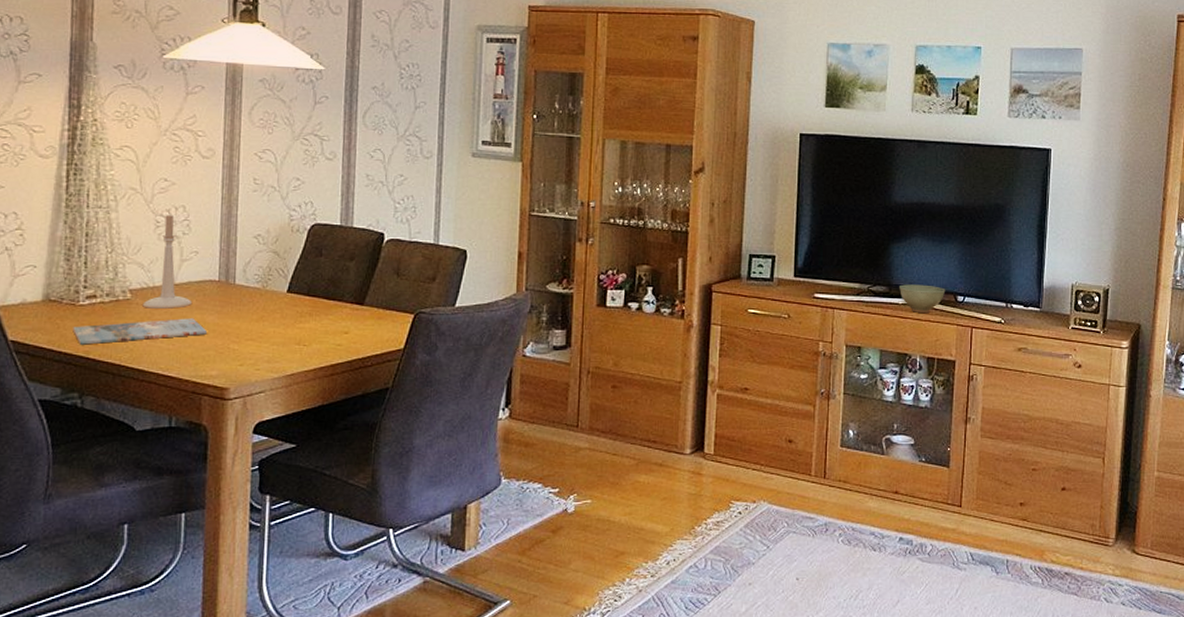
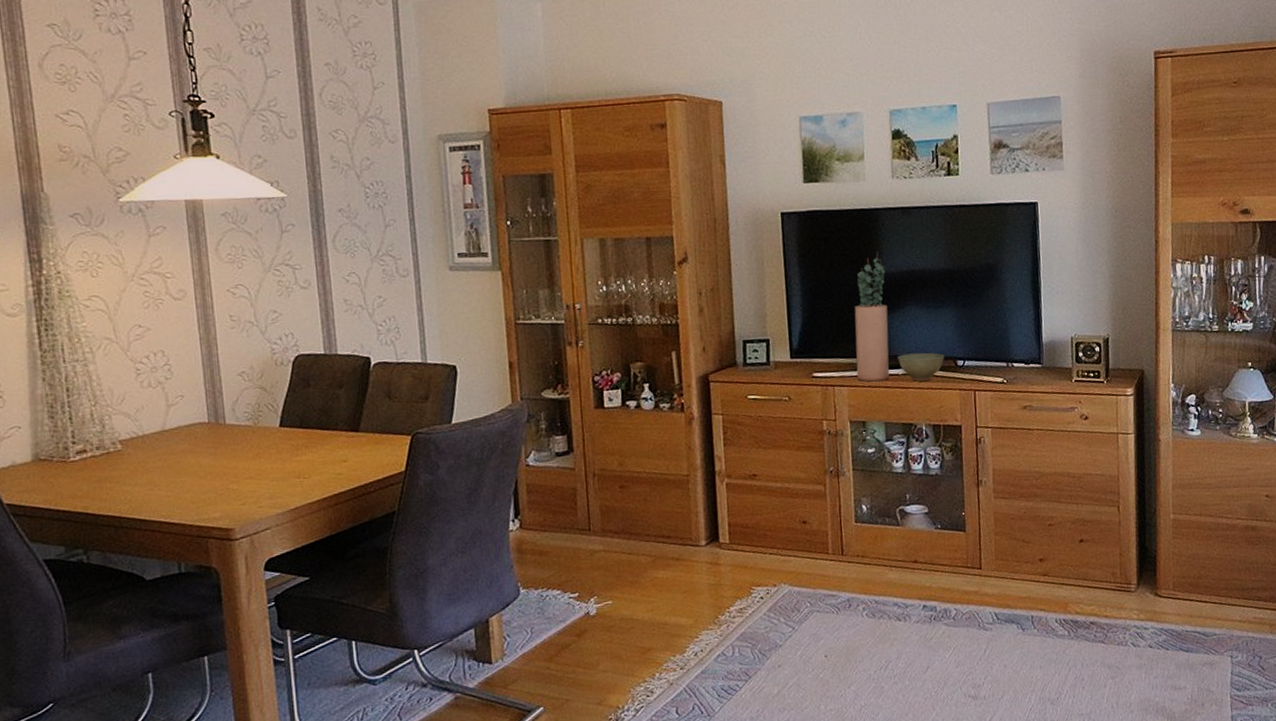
magazine: present [73,318,207,345] -> none [67,463,204,501]
candlestick: present [142,214,193,309] -> none [134,360,185,458]
vase: none [857,180,896,308] -> present [854,251,890,382]

